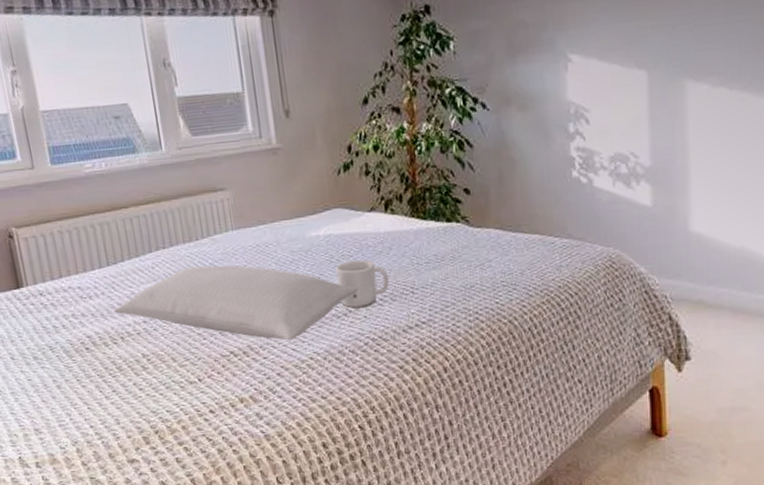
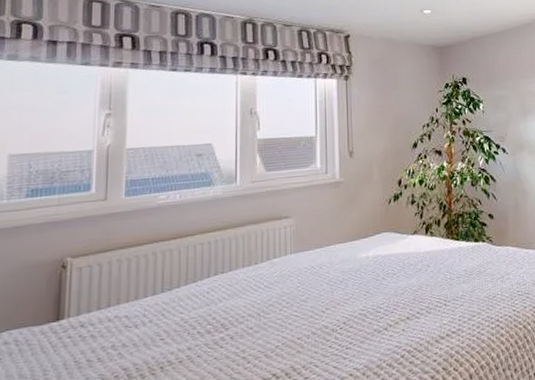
pillow: present [113,264,358,341] -> none [158,286,399,359]
mug: present [336,259,390,309] -> none [381,276,426,323]

